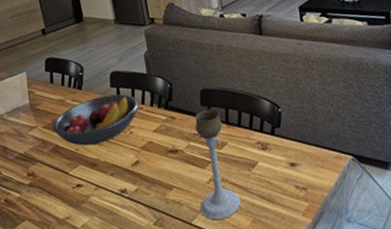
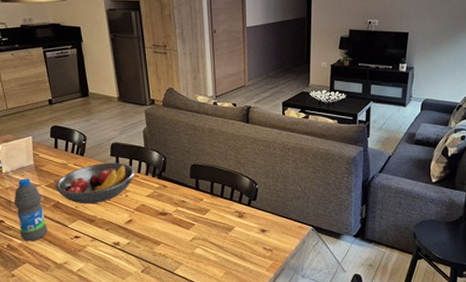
water bottle: none [10,120,47,195] -> present [14,178,47,242]
candle holder: present [195,108,241,220] -> none [182,181,217,271]

